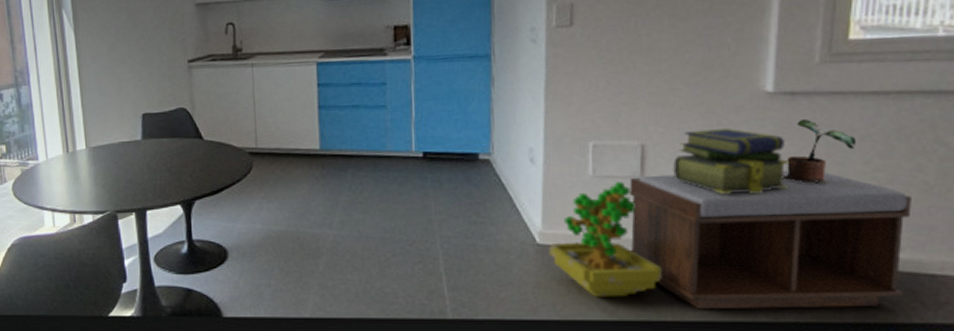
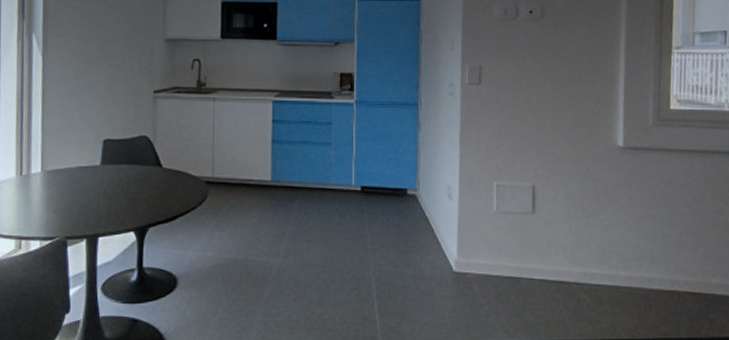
decorative plant: present [549,182,661,297] -> none [463,217,549,320]
bench: present [629,170,912,310] -> none [524,210,718,330]
stack of books: present [673,129,790,194] -> none [556,175,637,229]
potted plant: present [782,120,857,184] -> none [632,170,680,222]

